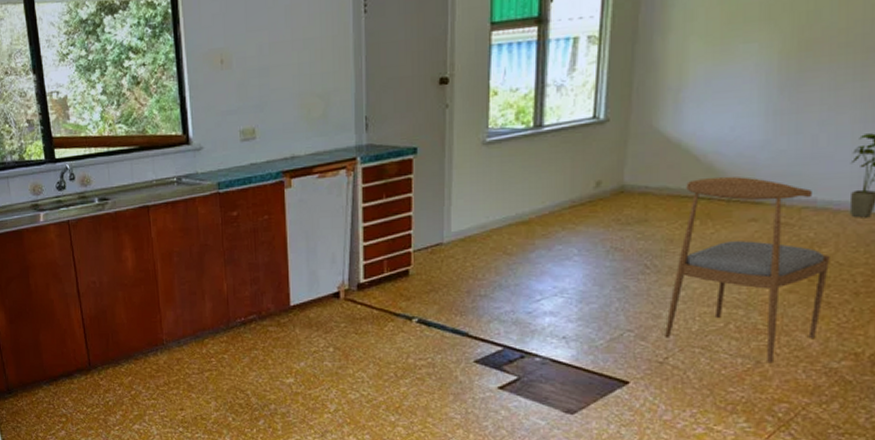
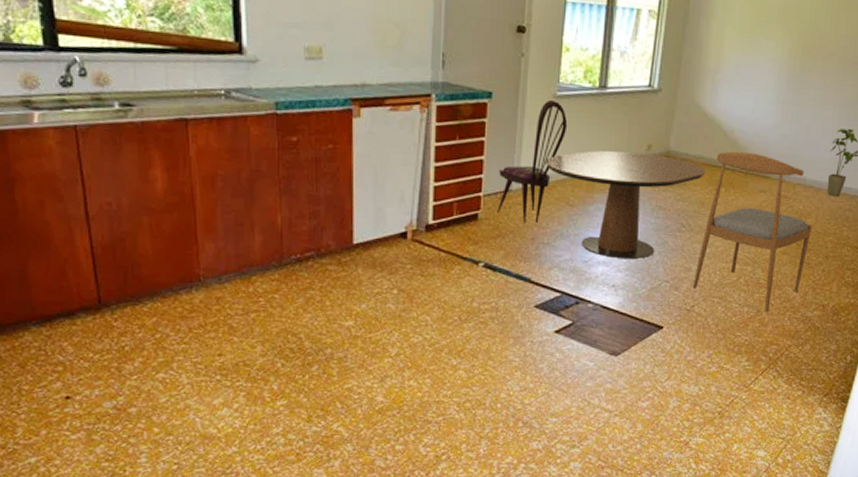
dining chair: none [428,148,500,276] -> present [497,100,568,224]
dining table: none [478,191,674,307] -> present [546,150,706,259]

